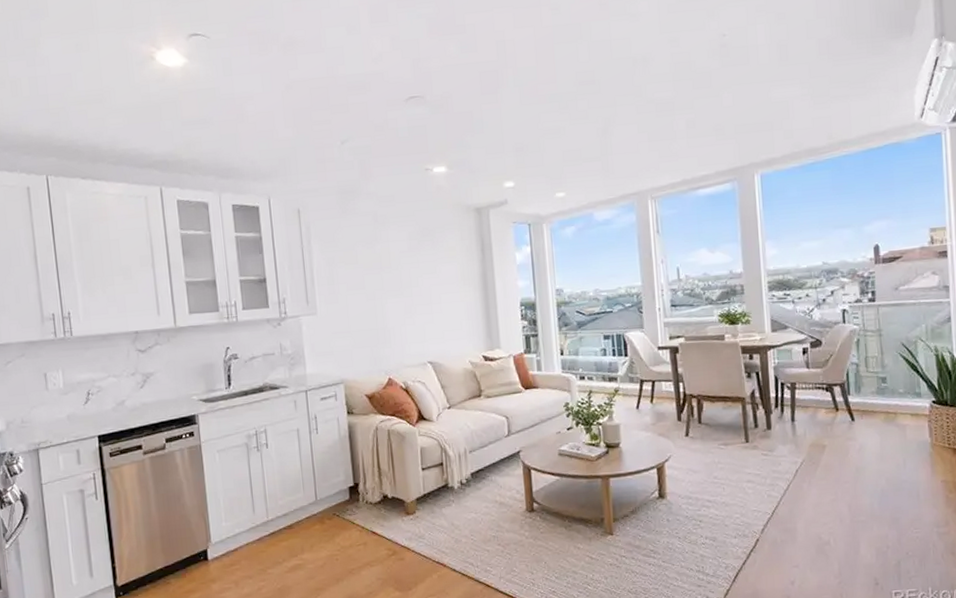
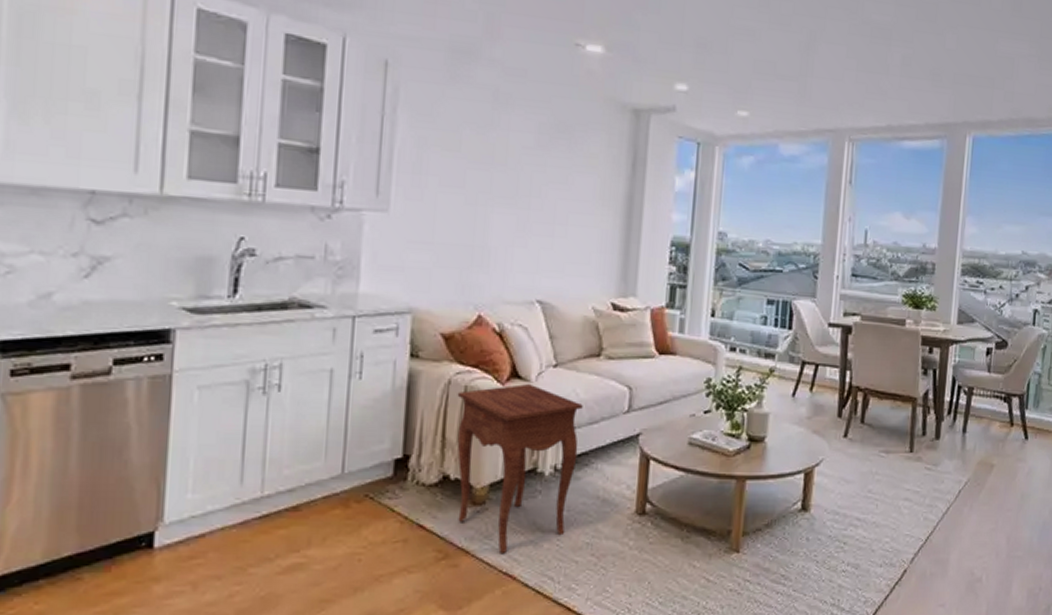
side table: none [383,423,476,548] -> present [457,383,583,553]

